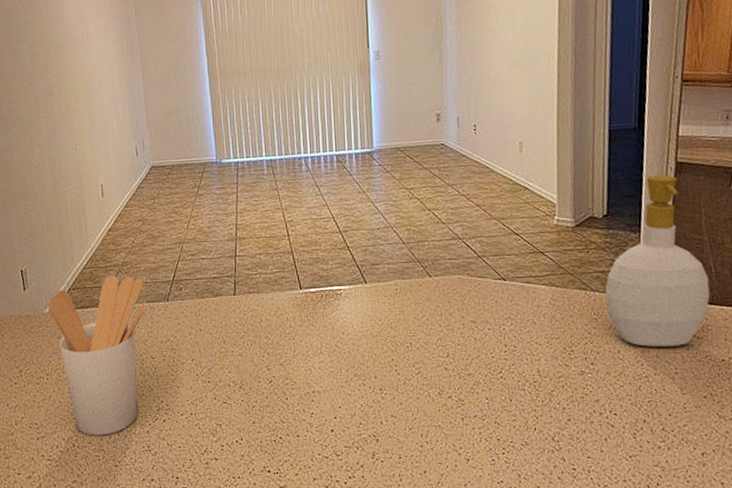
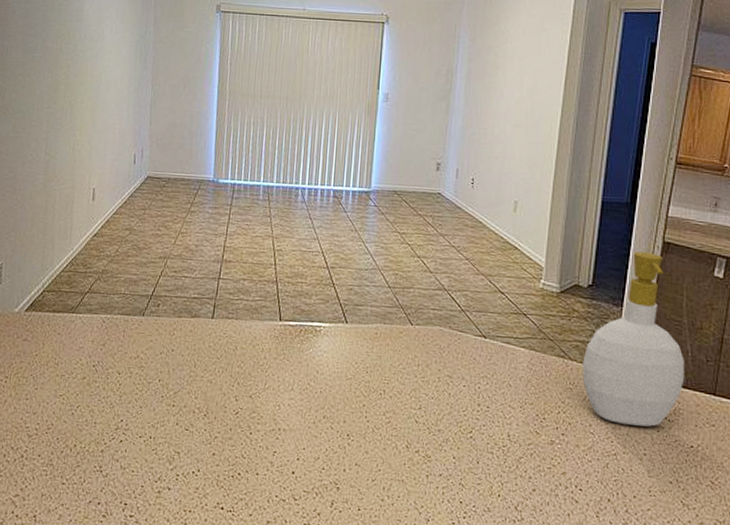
utensil holder: present [48,275,146,436] -> none [18,282,122,450]

